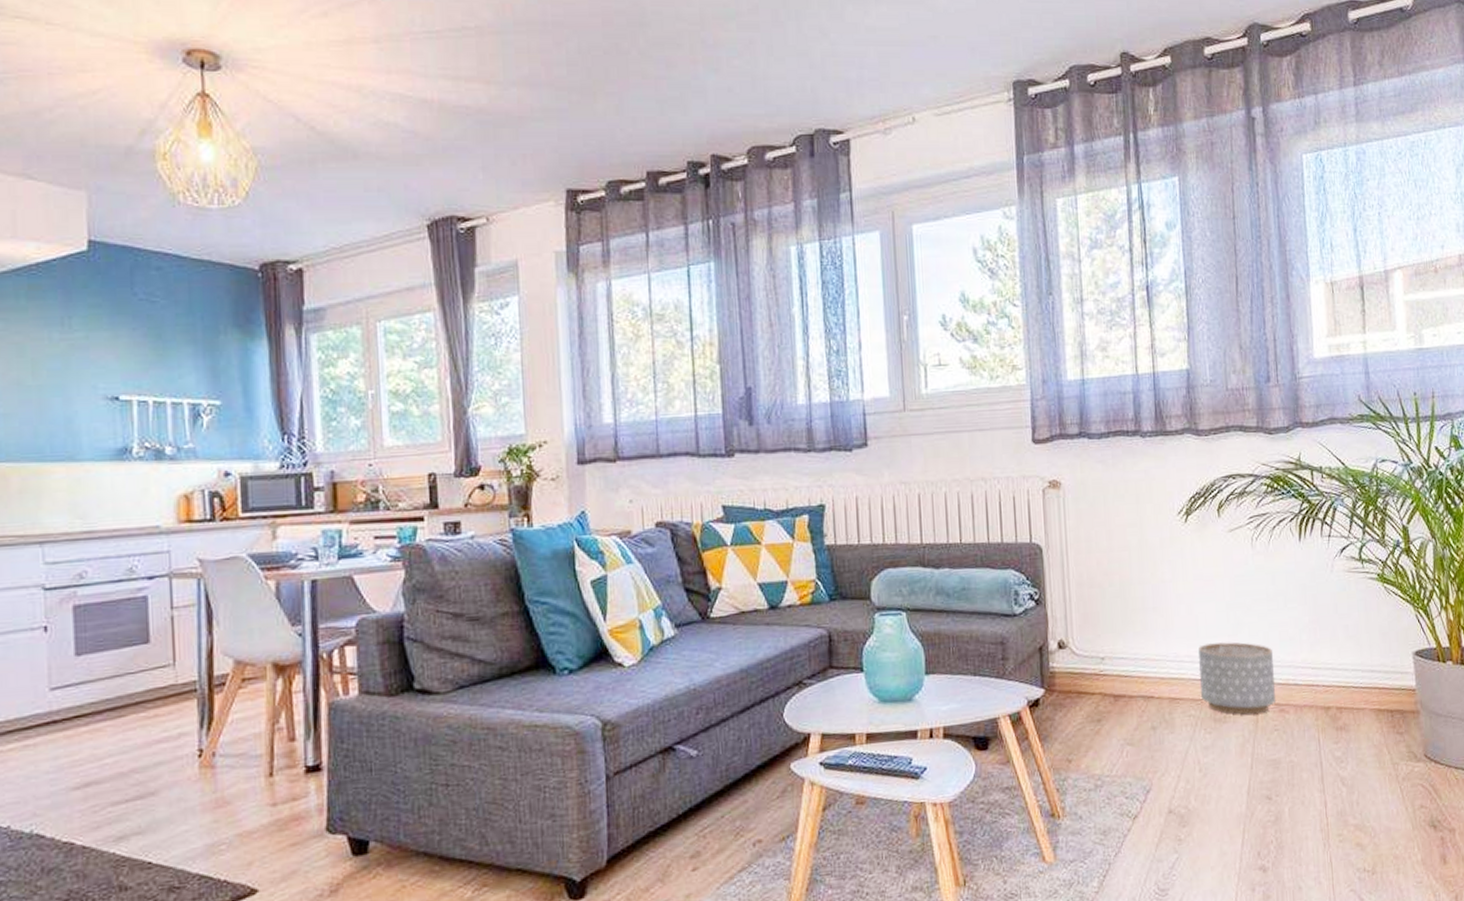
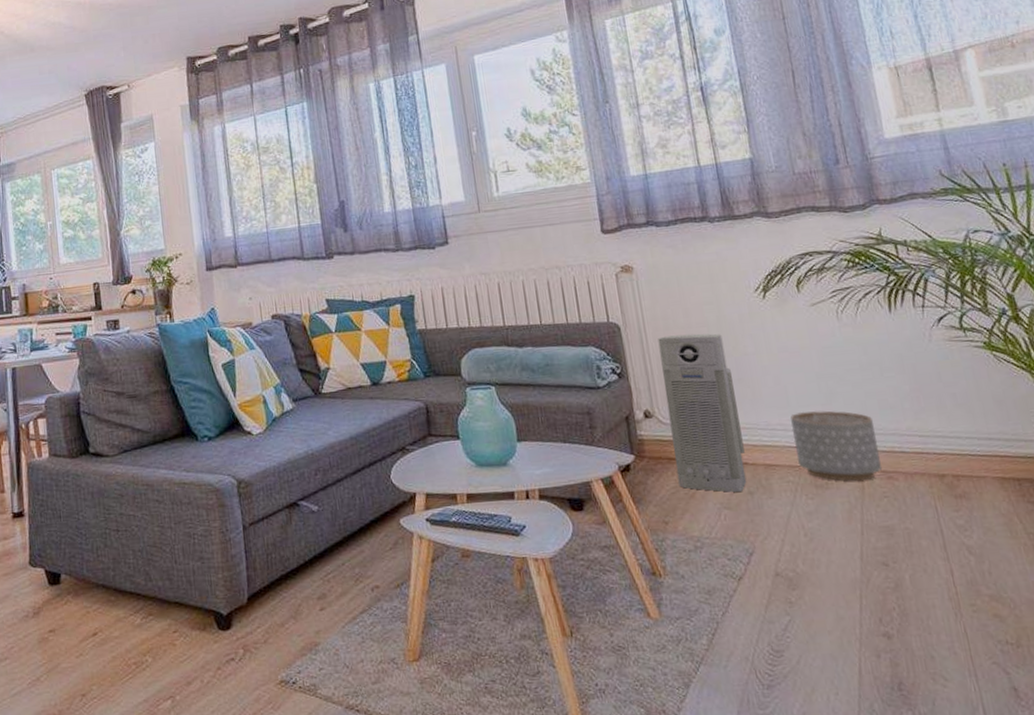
air purifier: none [1079,558,1152,728] -> present [658,333,747,492]

